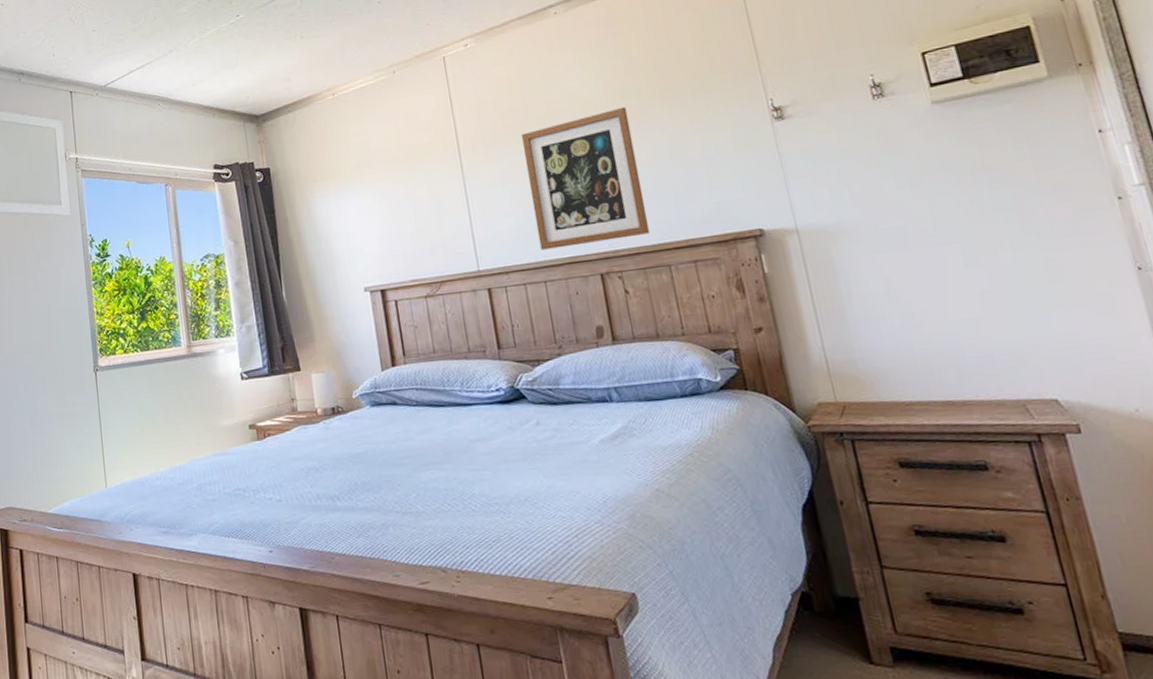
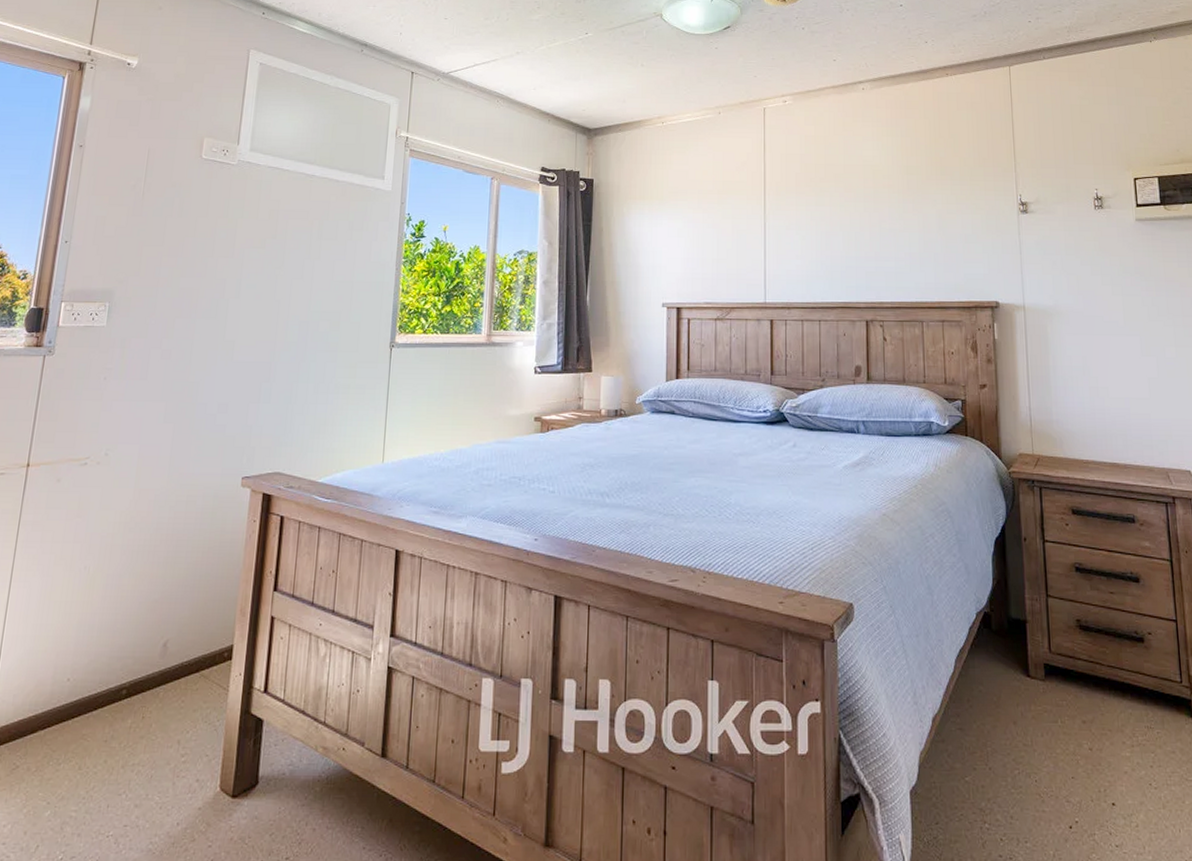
wall art: present [520,106,651,250] -> none [818,180,911,293]

